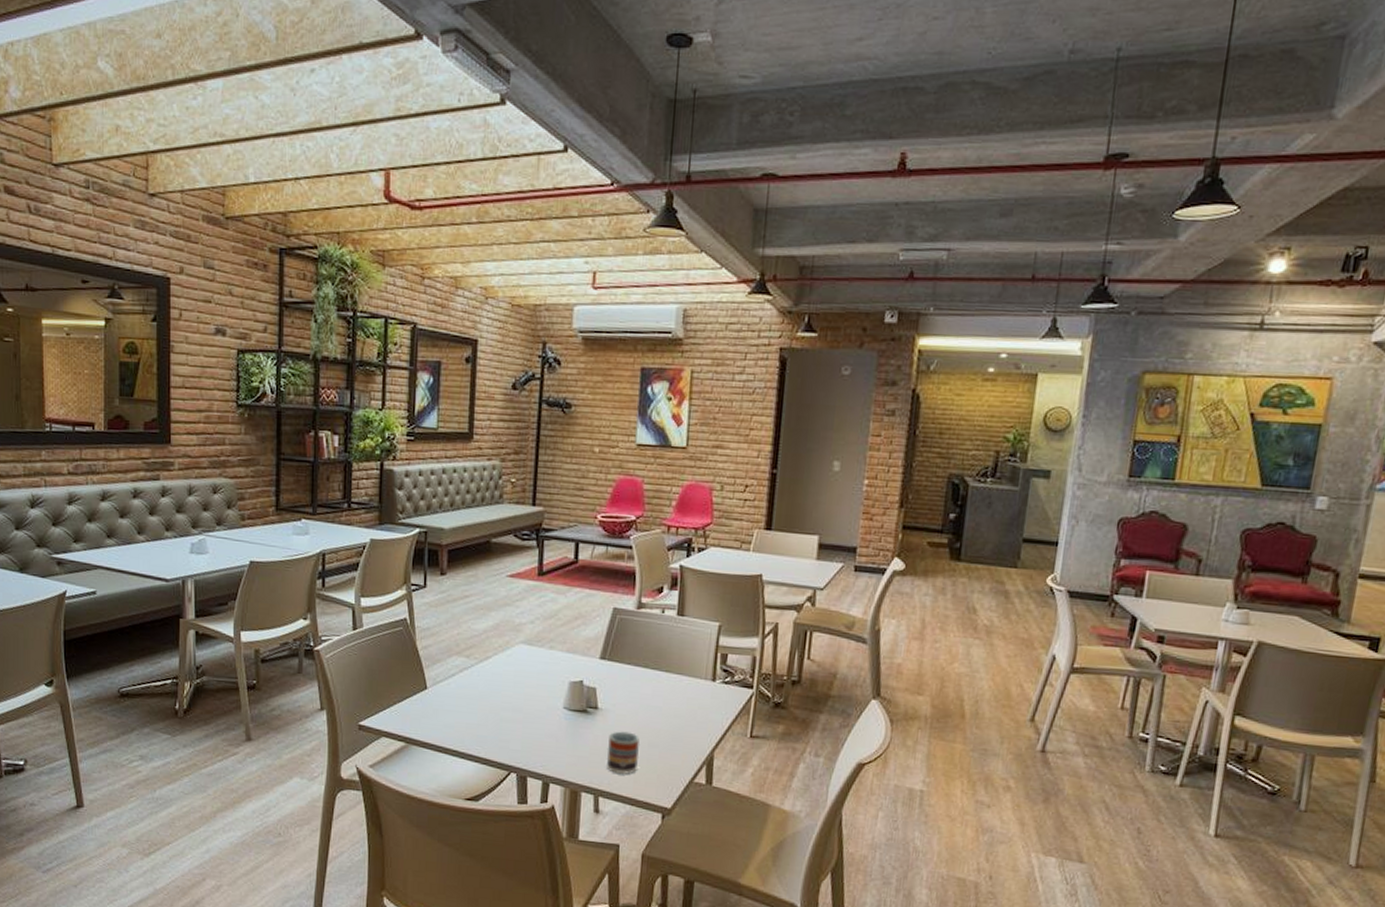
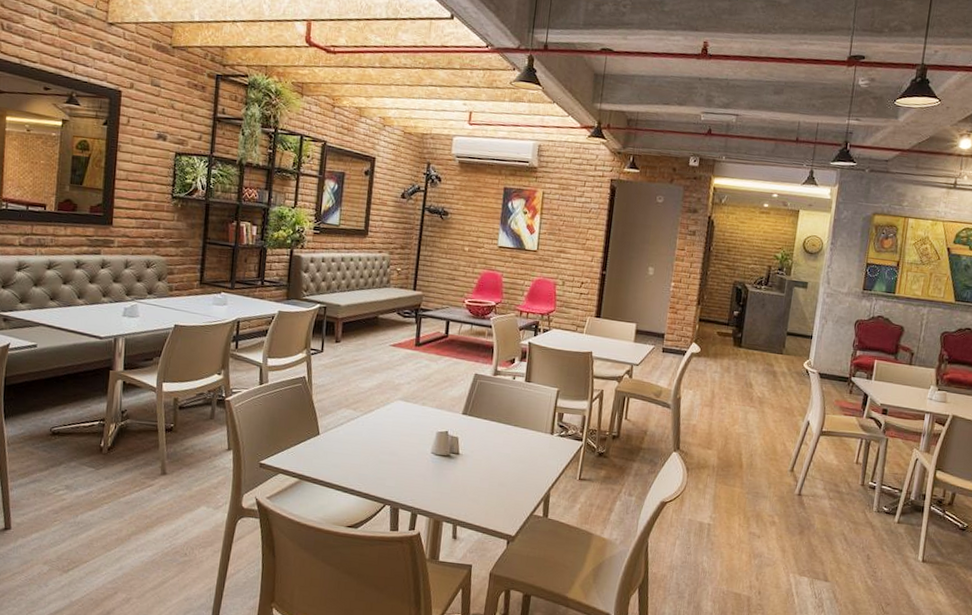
cup: present [606,731,640,775] -> none [464,472,492,508]

